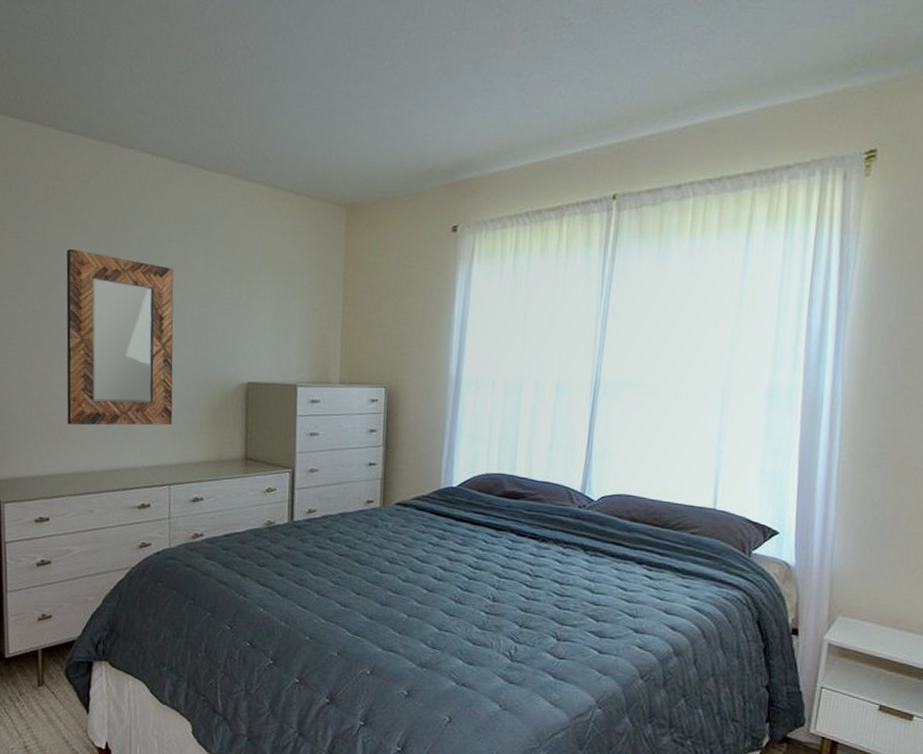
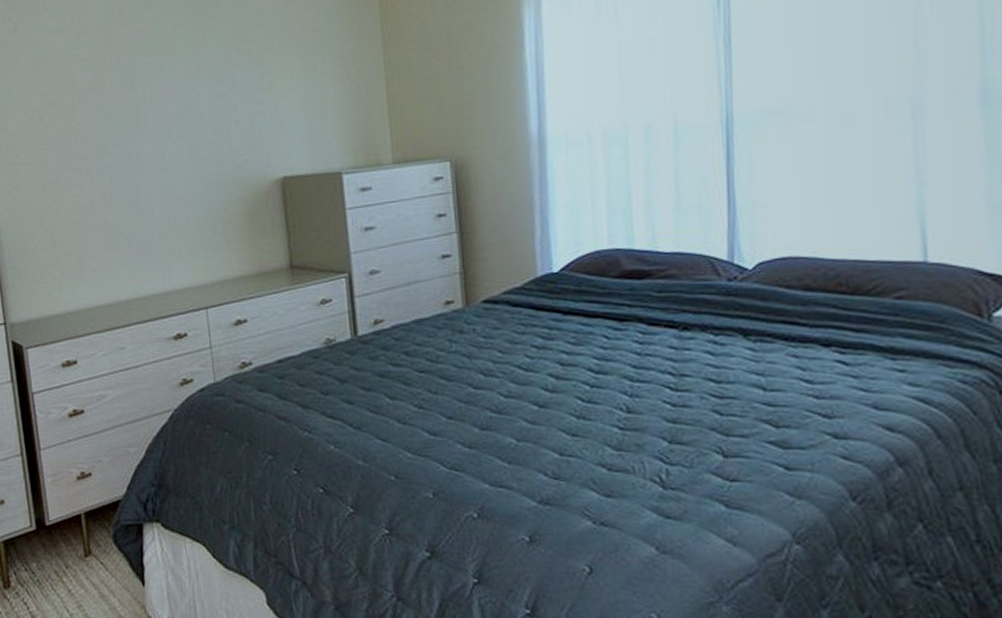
home mirror: present [66,248,174,426] -> none [64,54,201,252]

